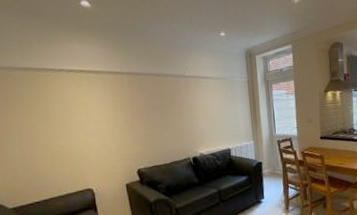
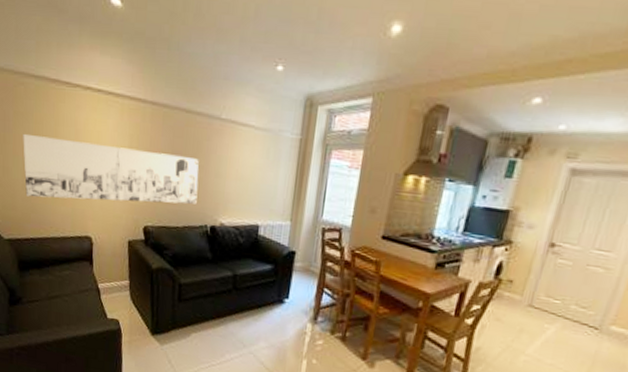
wall art: none [16,108,178,168] -> present [23,134,199,204]

